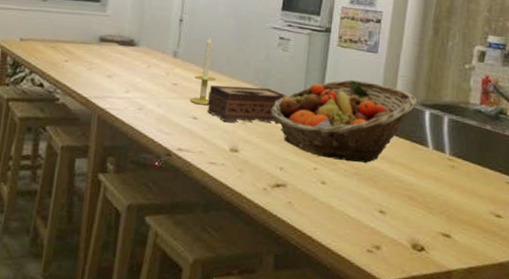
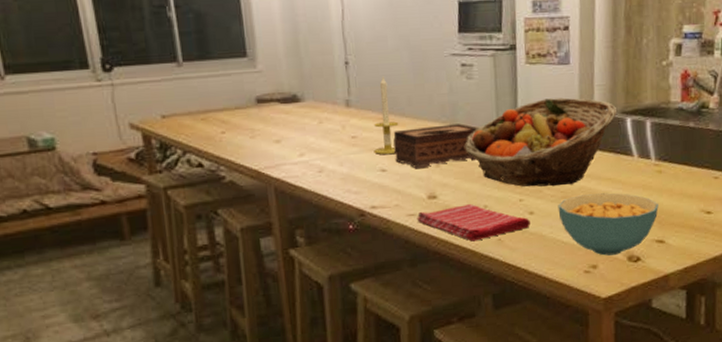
dish towel: none [216,162,321,200] -> present [416,204,530,242]
cereal bowl: none [349,174,448,240] -> present [558,193,659,256]

